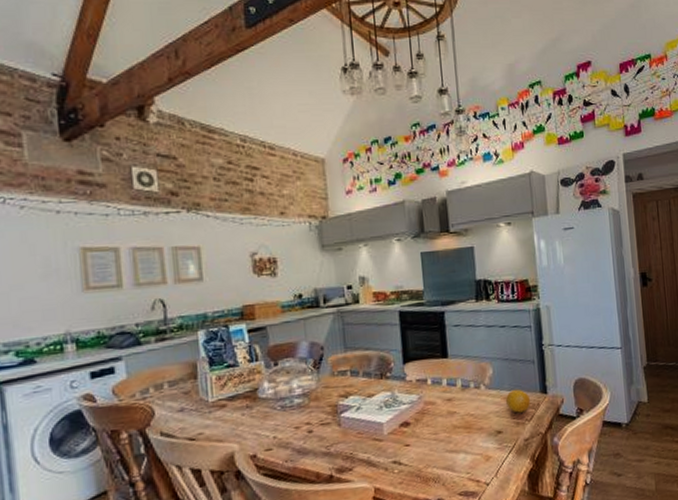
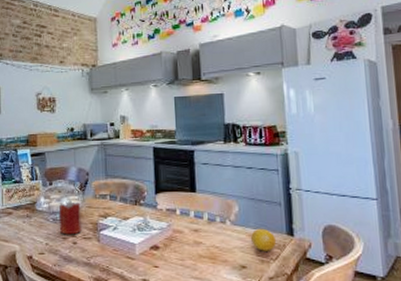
candle: none [287,381,318,424] -> present [58,200,82,235]

